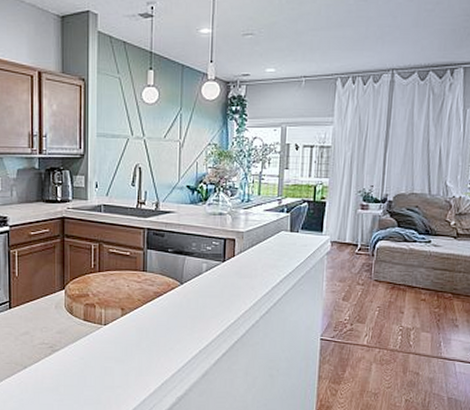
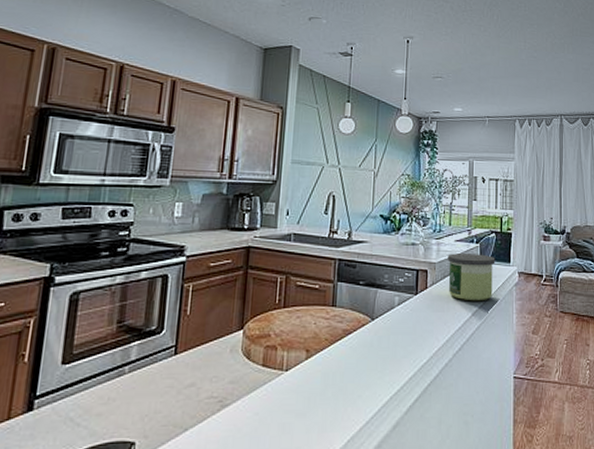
candle: none [256,223,307,269] -> present [447,253,496,301]

